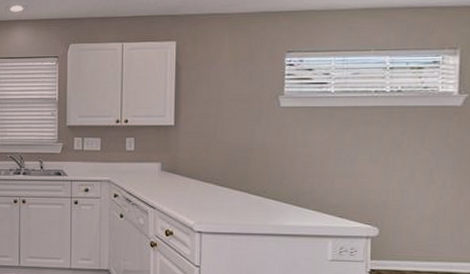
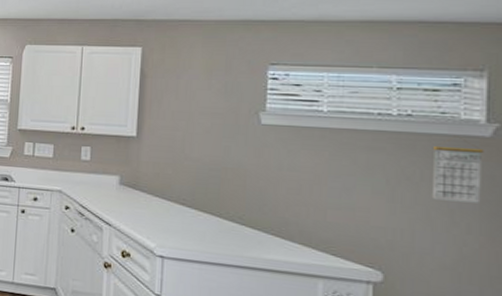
calendar: none [416,107,456,163] -> present [431,136,484,203]

